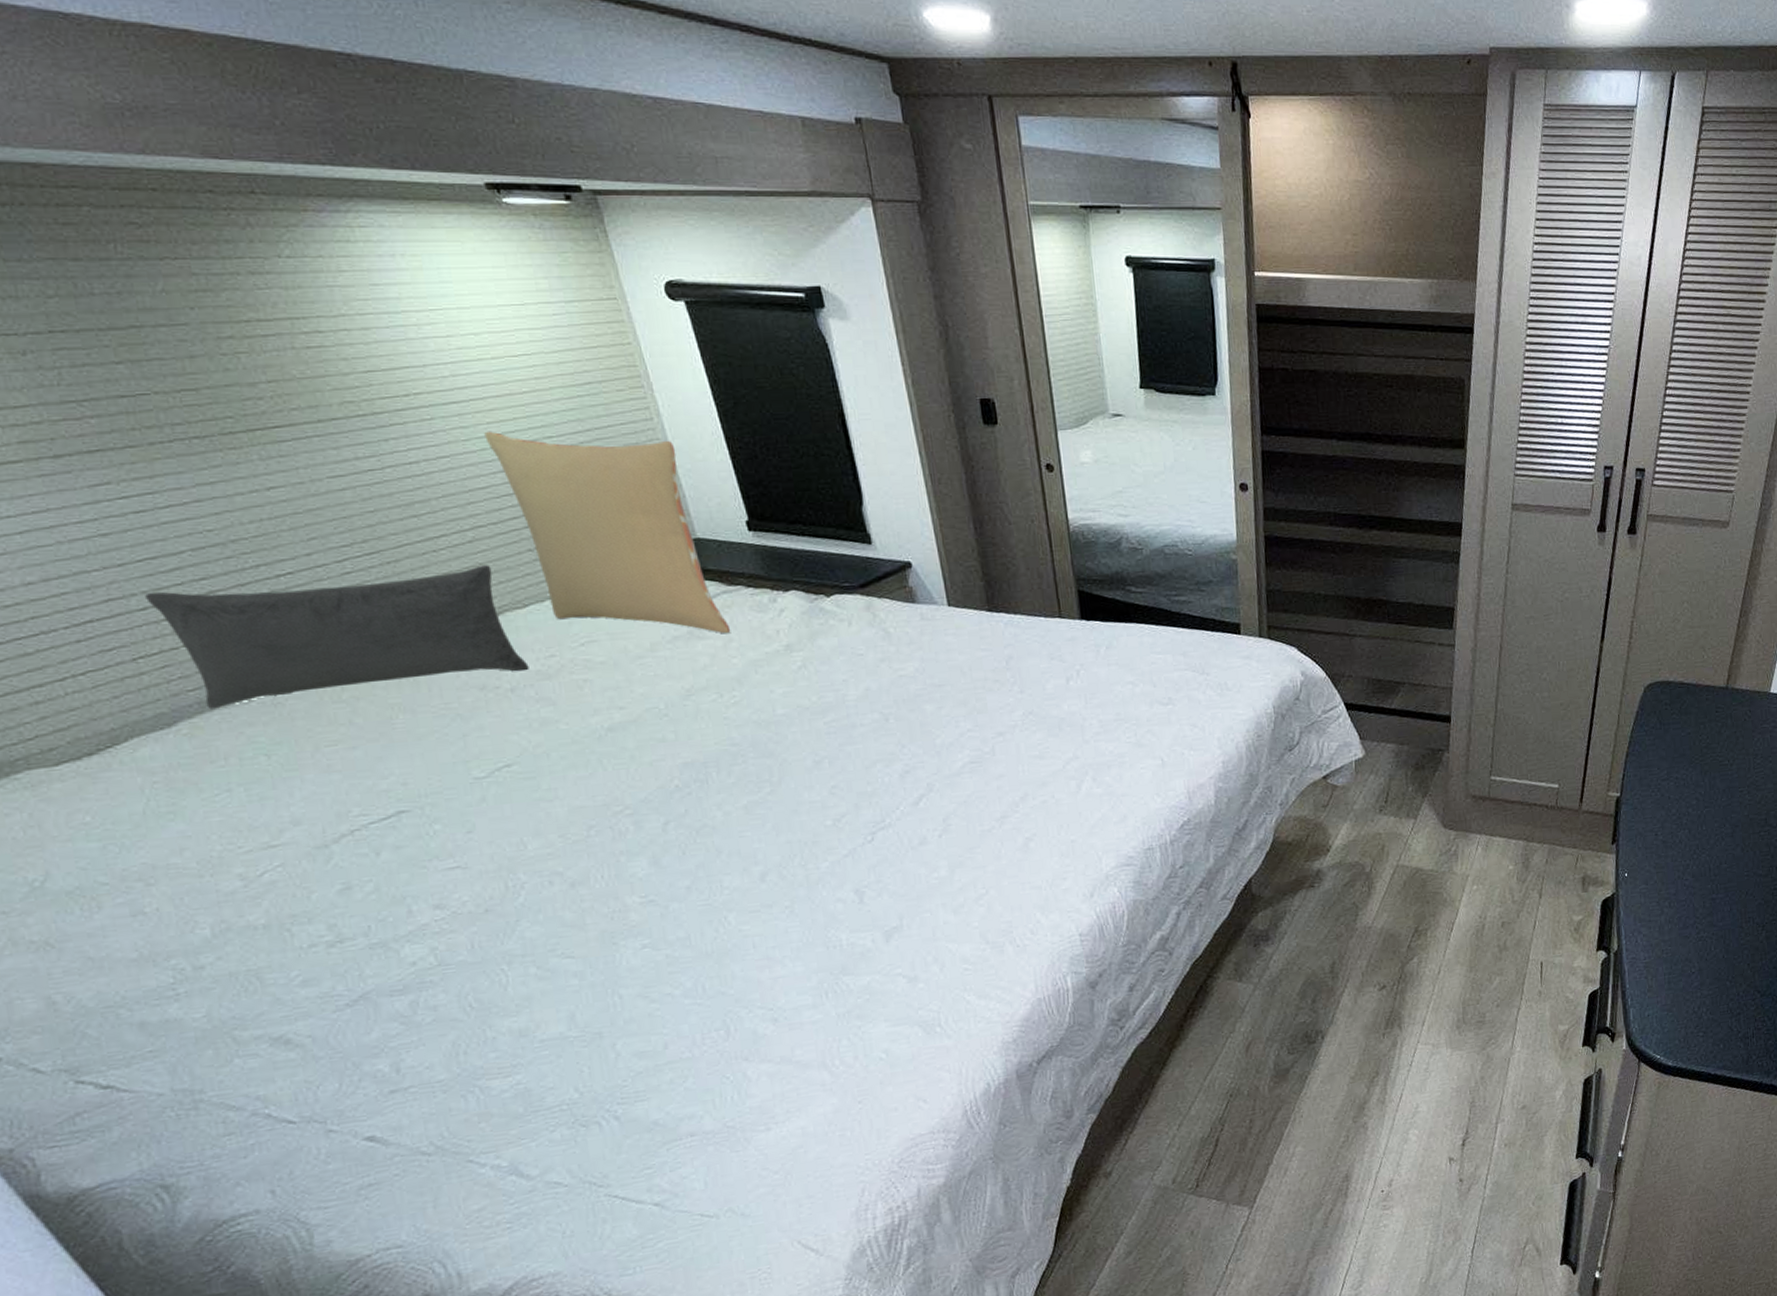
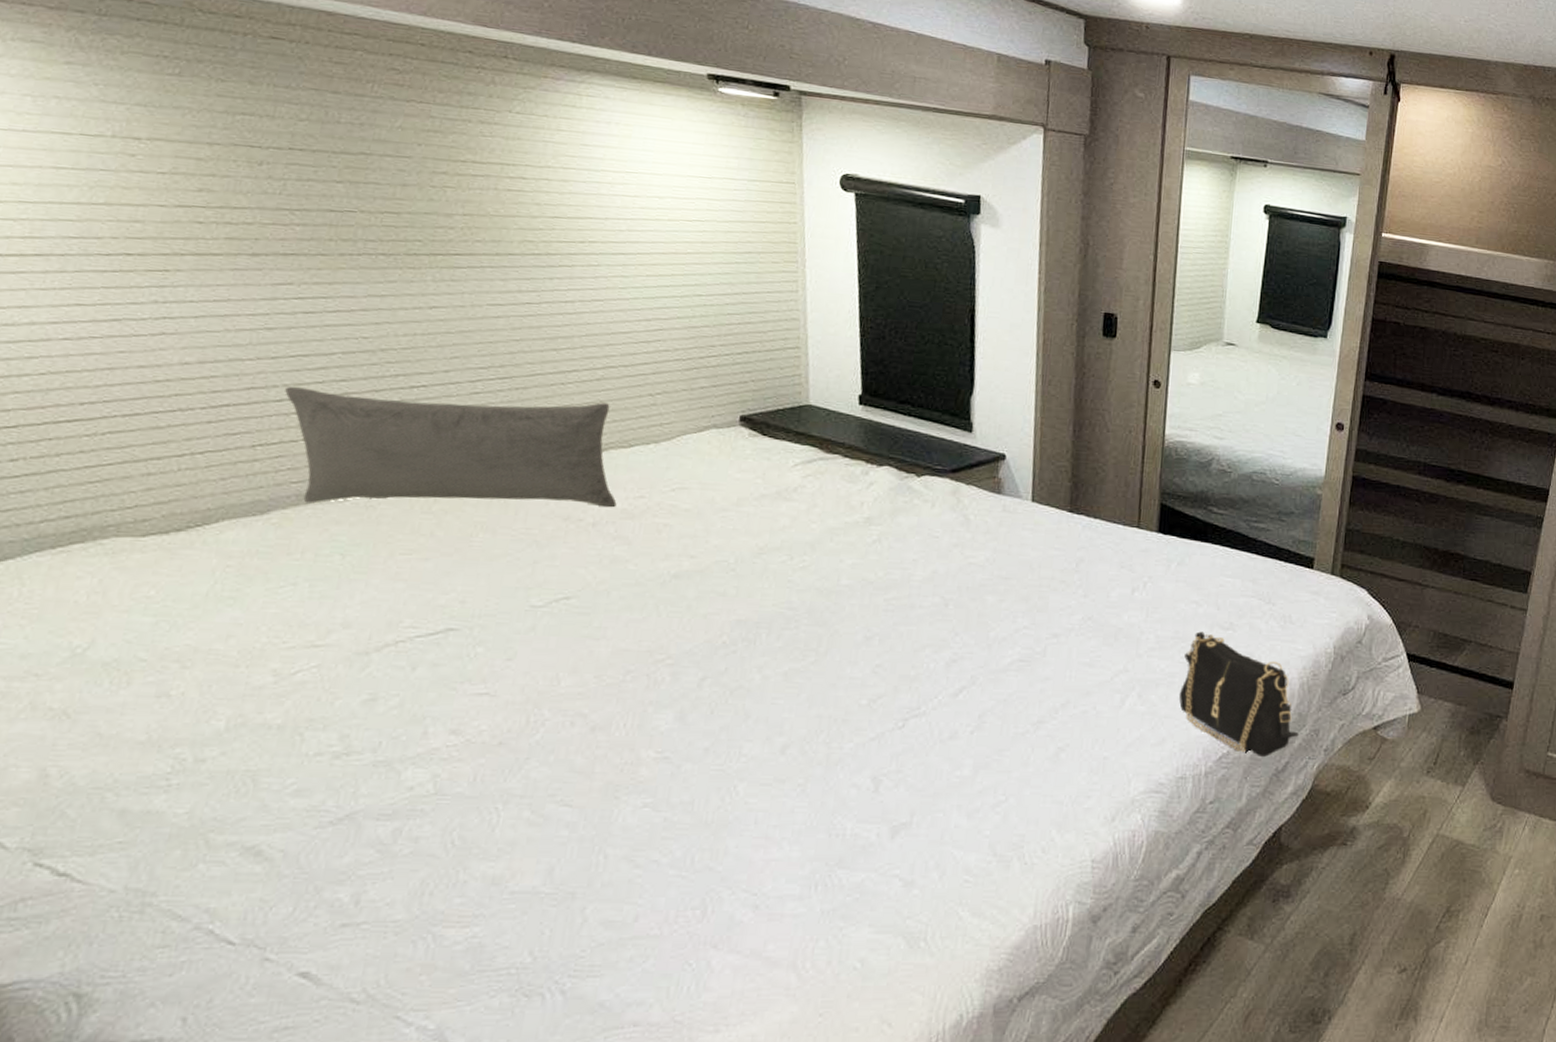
pillow: present [484,431,731,634] -> none [640,282,818,499]
handbag: none [1130,710,1254,820] -> present [1179,631,1300,758]

